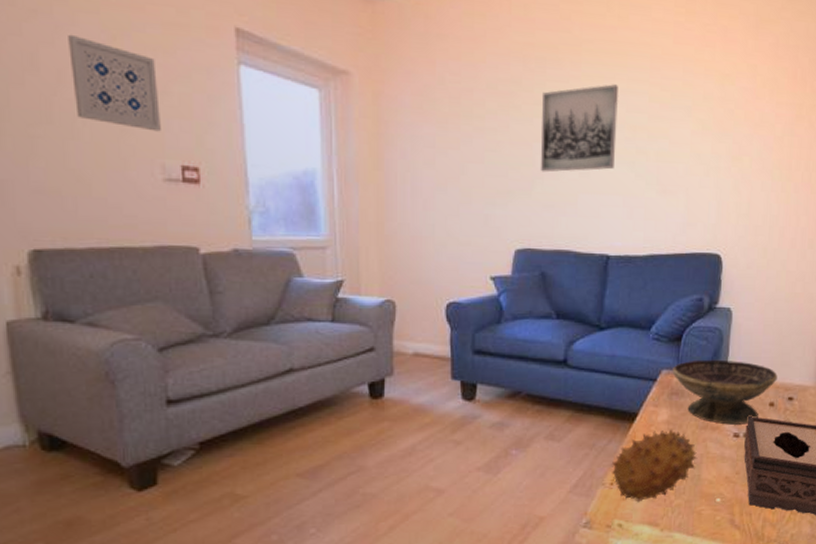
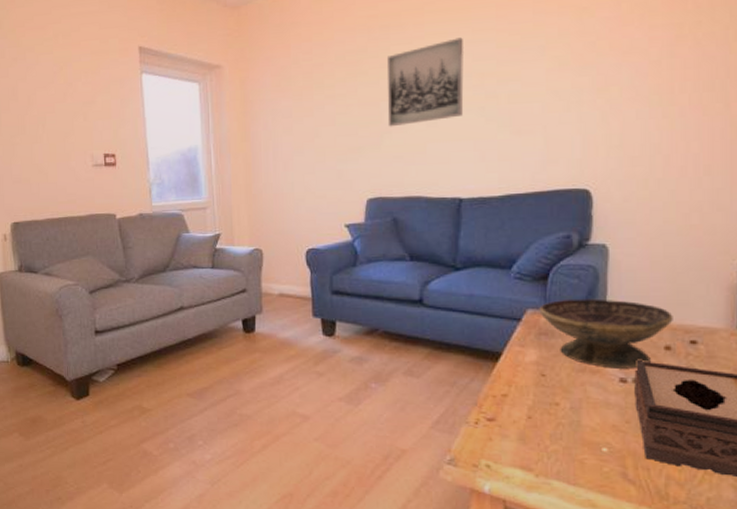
wall art: present [68,34,161,132] -> none [34,70,90,131]
fruit: present [612,429,698,503] -> none [476,370,576,444]

